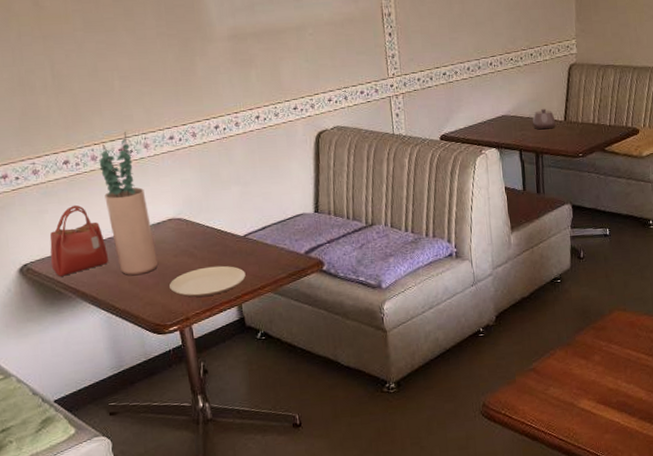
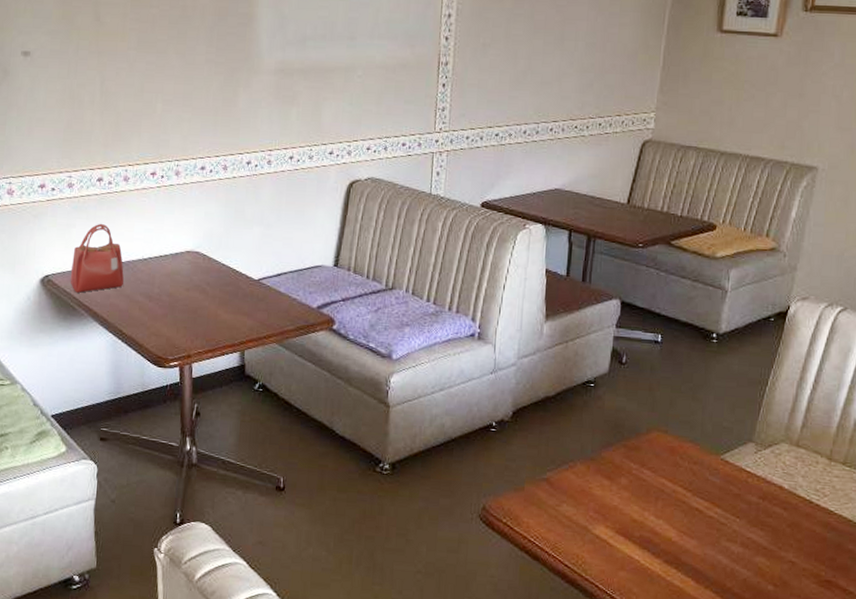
vase: present [99,132,158,276] -> none [130,156,170,304]
plate: present [170,265,246,297] -> none [177,306,253,337]
sugar bowl: present [532,109,556,130] -> none [588,187,617,211]

